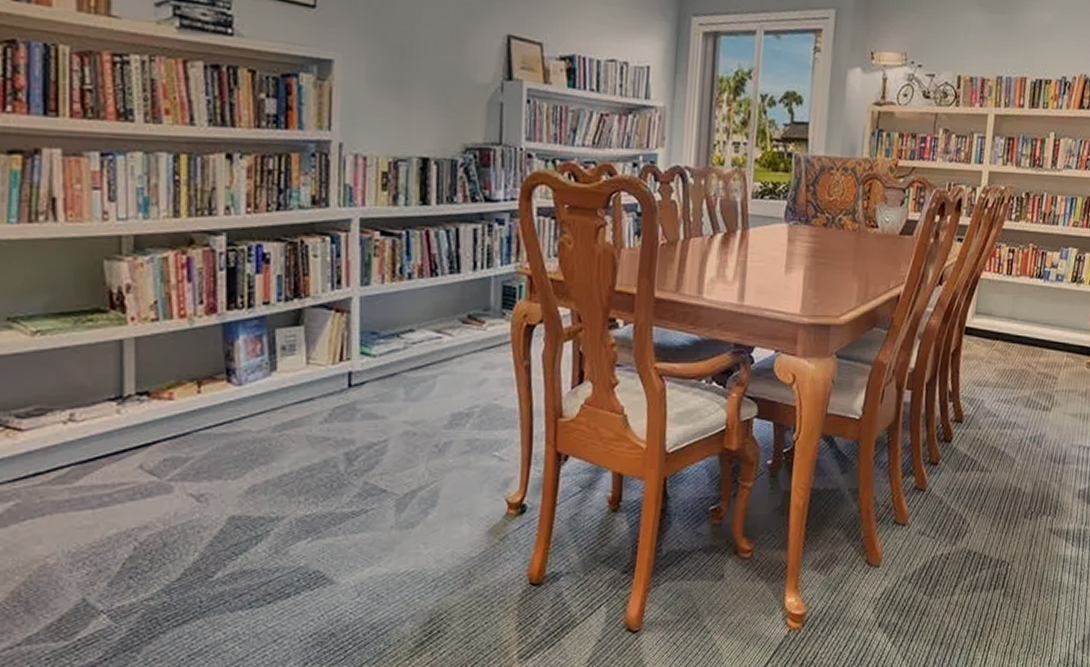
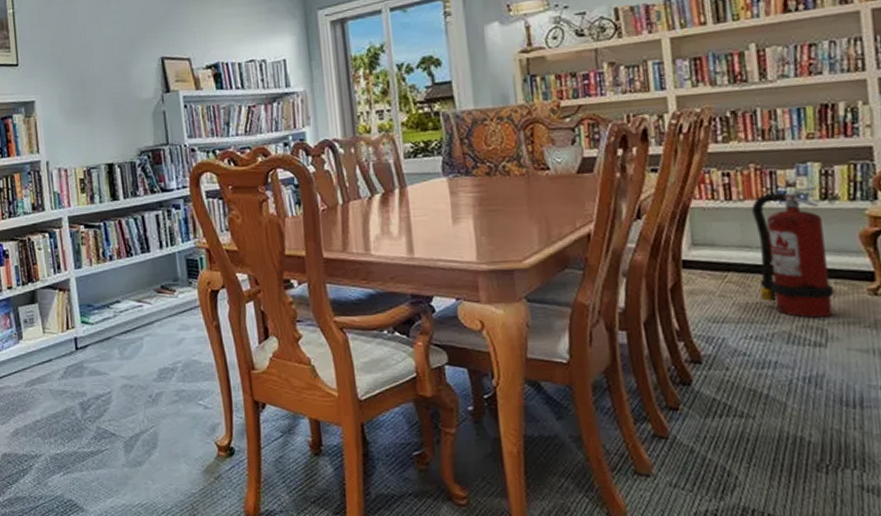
fire extinguisher: none [1015,270,1071,385] -> present [751,187,835,318]

